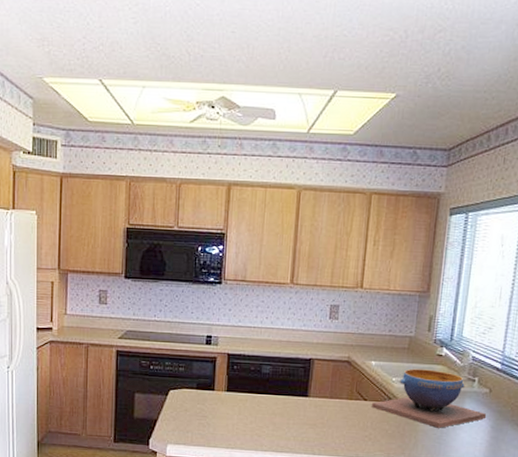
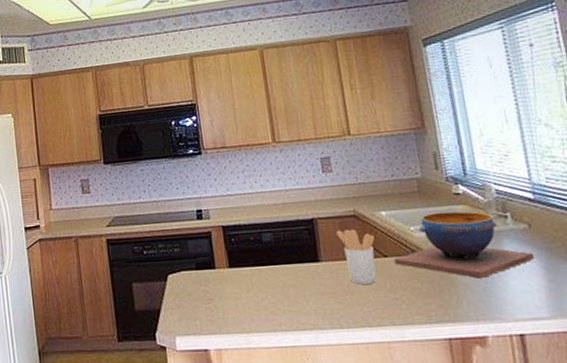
utensil holder: none [329,372,360,421] -> present [336,229,377,285]

